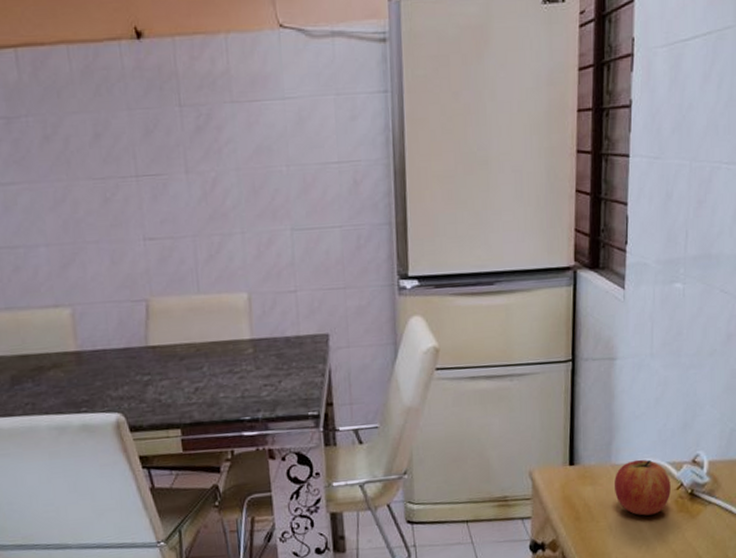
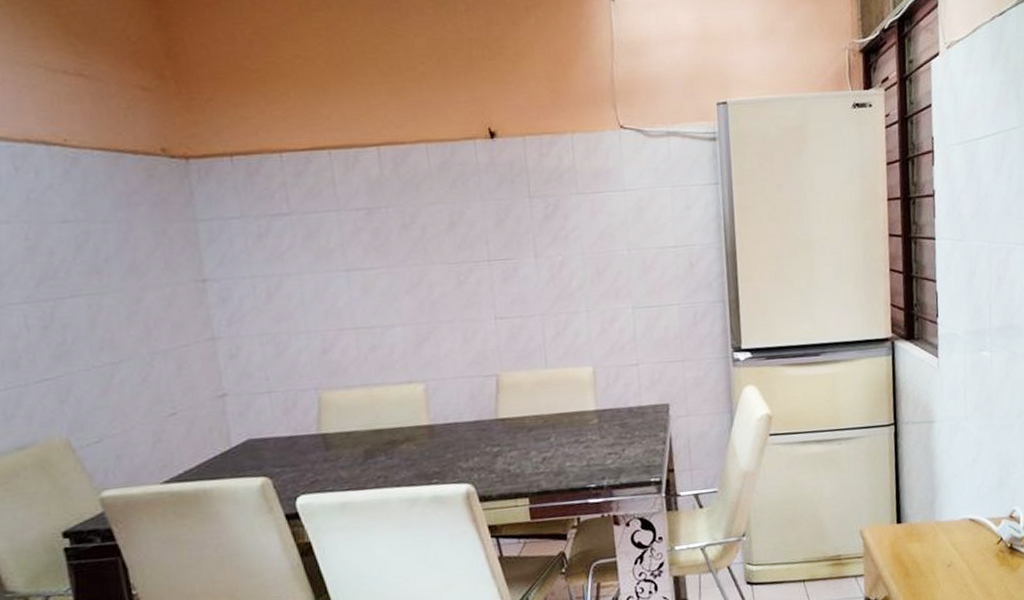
apple: present [615,459,671,516] -> none [939,516,992,570]

